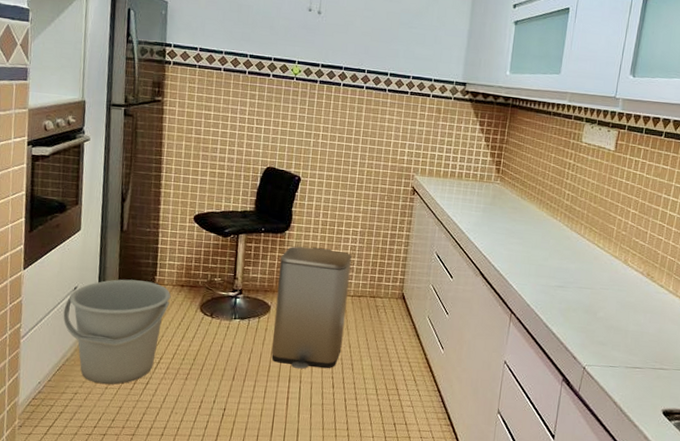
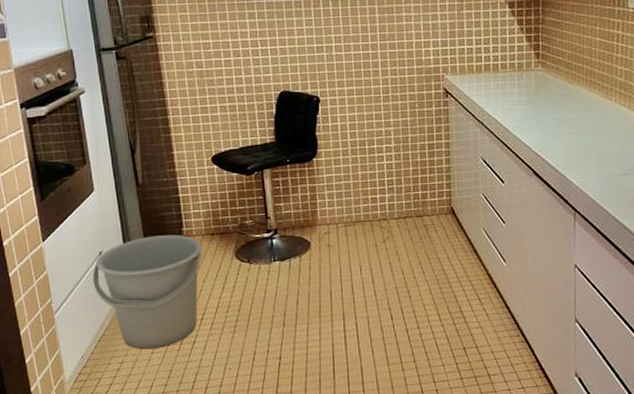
pedal bin: present [271,246,352,370] -> none [311,170,394,305]

